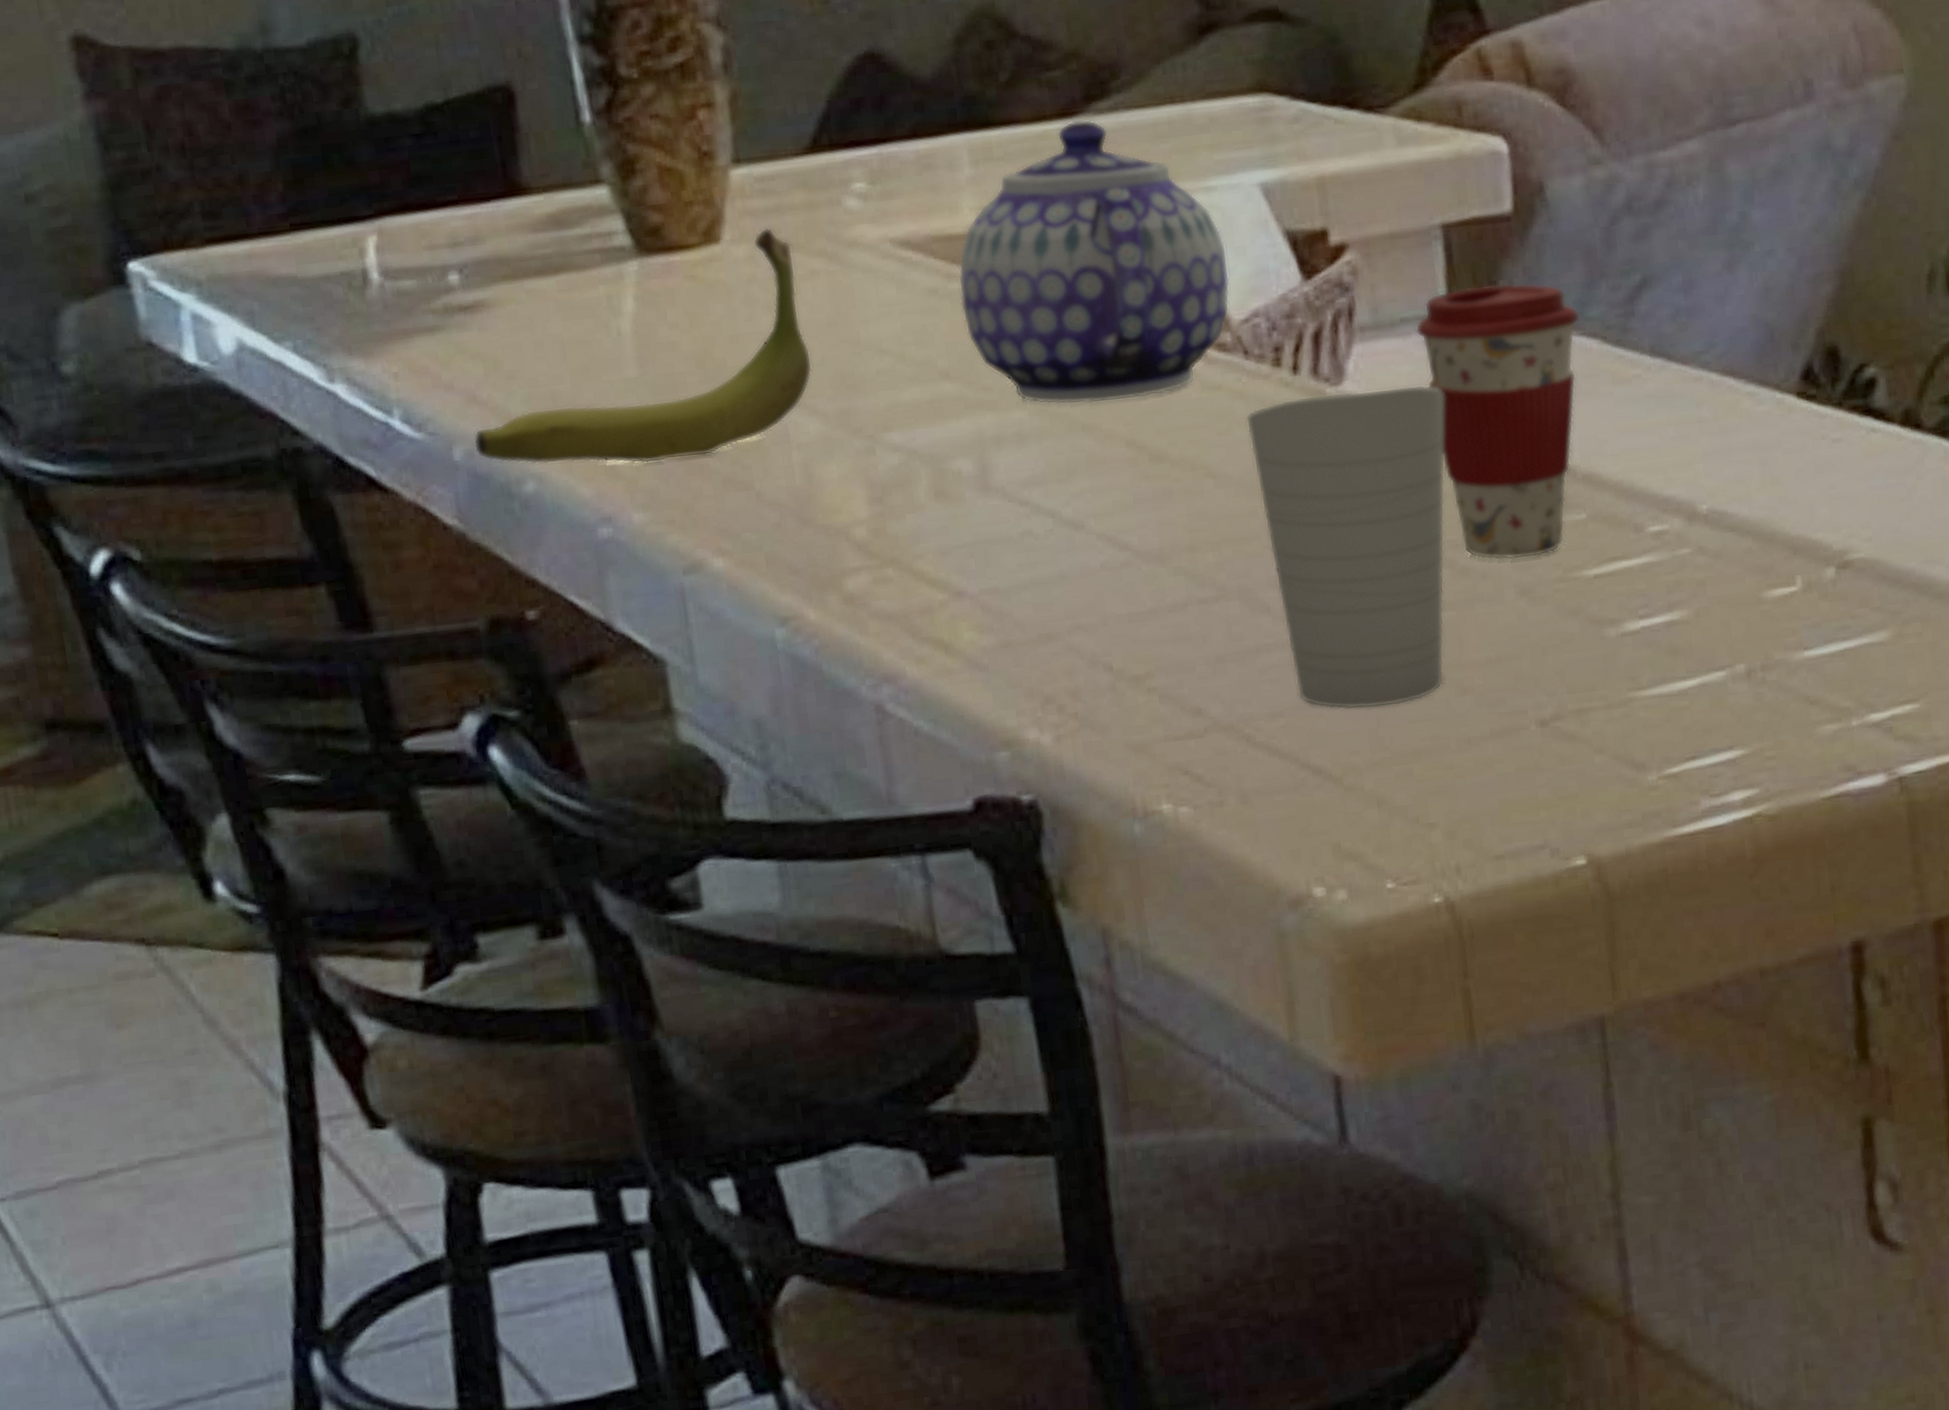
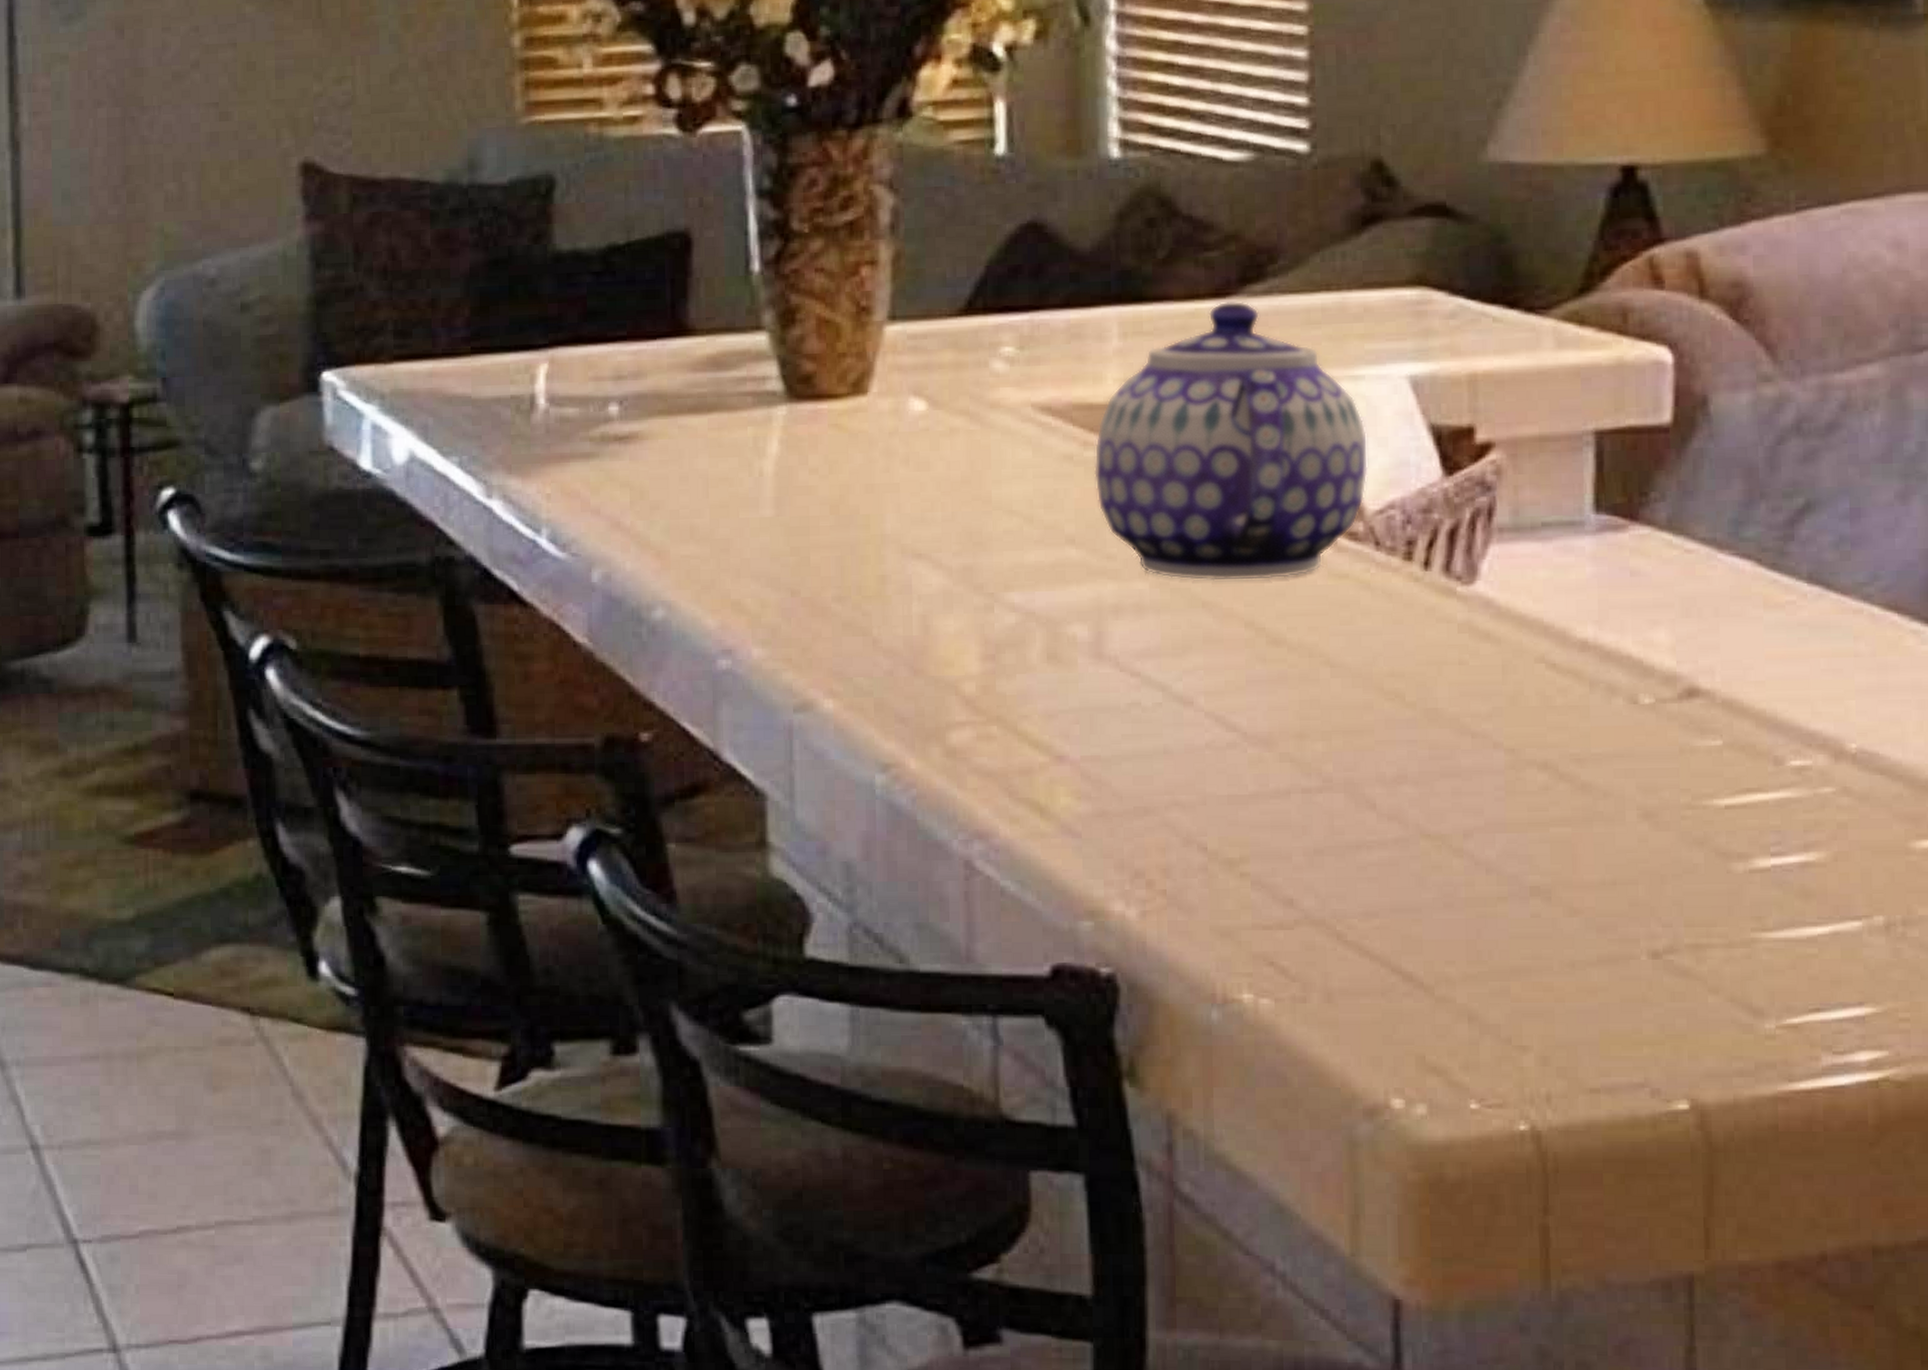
banana: present [473,227,813,465] -> none [611,383,943,602]
cup: present [1245,384,1446,710] -> none [1370,591,1580,920]
coffee cup: present [1415,283,1581,560] -> none [1556,495,1735,781]

